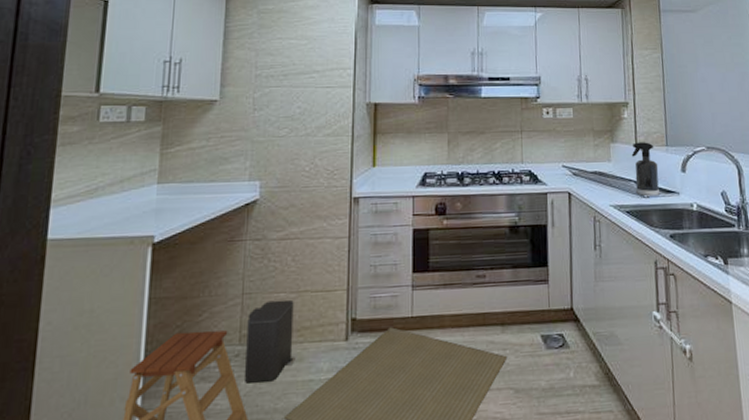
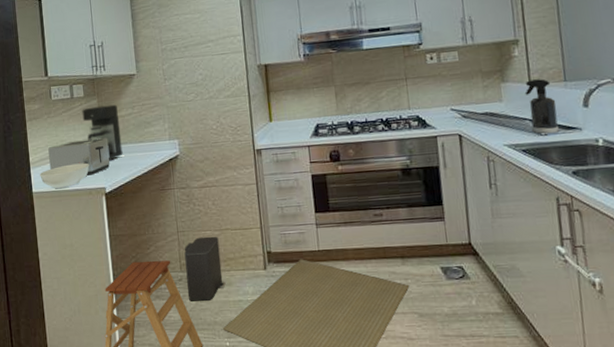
bowl: none [62,203,137,236] -> present [40,162,90,189]
toaster: none [79,173,168,220] -> present [48,138,110,176]
coffee maker: none [138,134,188,202] -> present [82,104,123,160]

